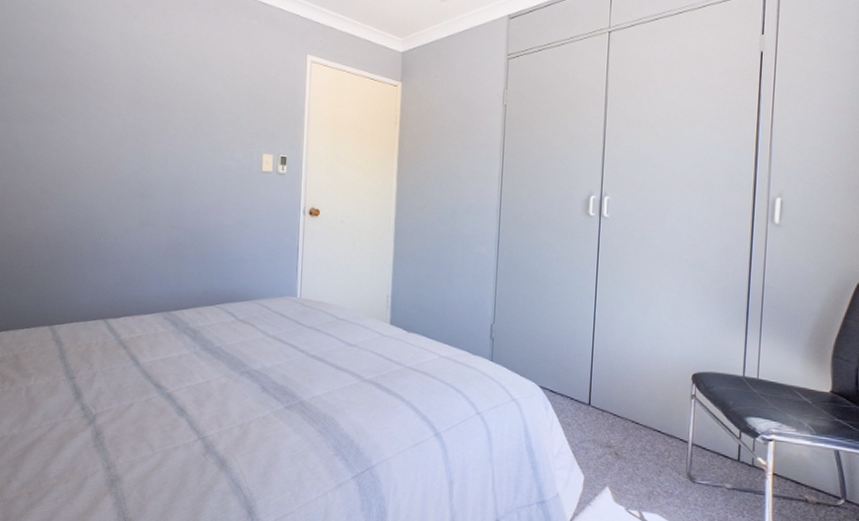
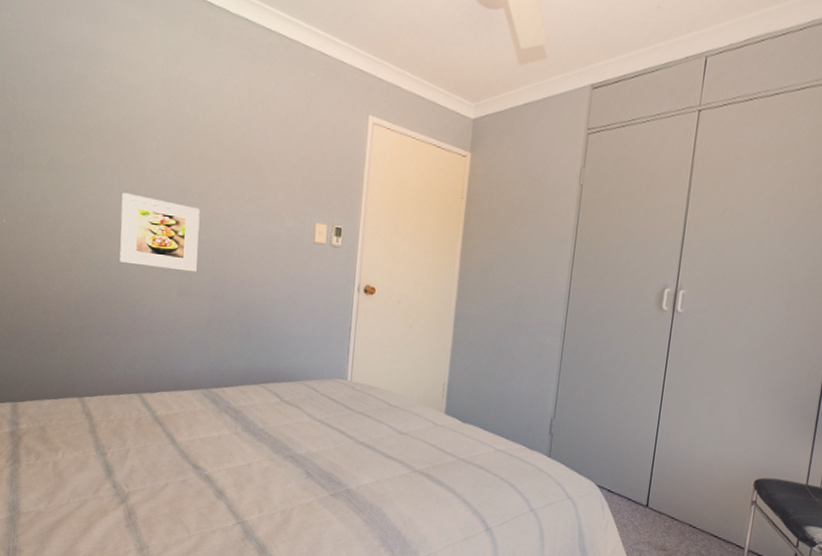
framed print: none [85,136,158,205] -> present [119,193,200,272]

